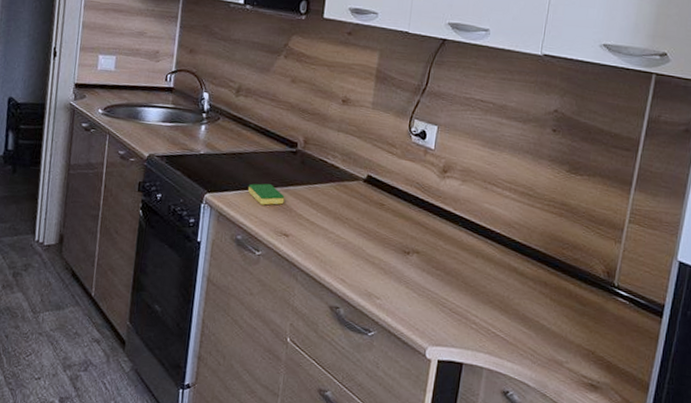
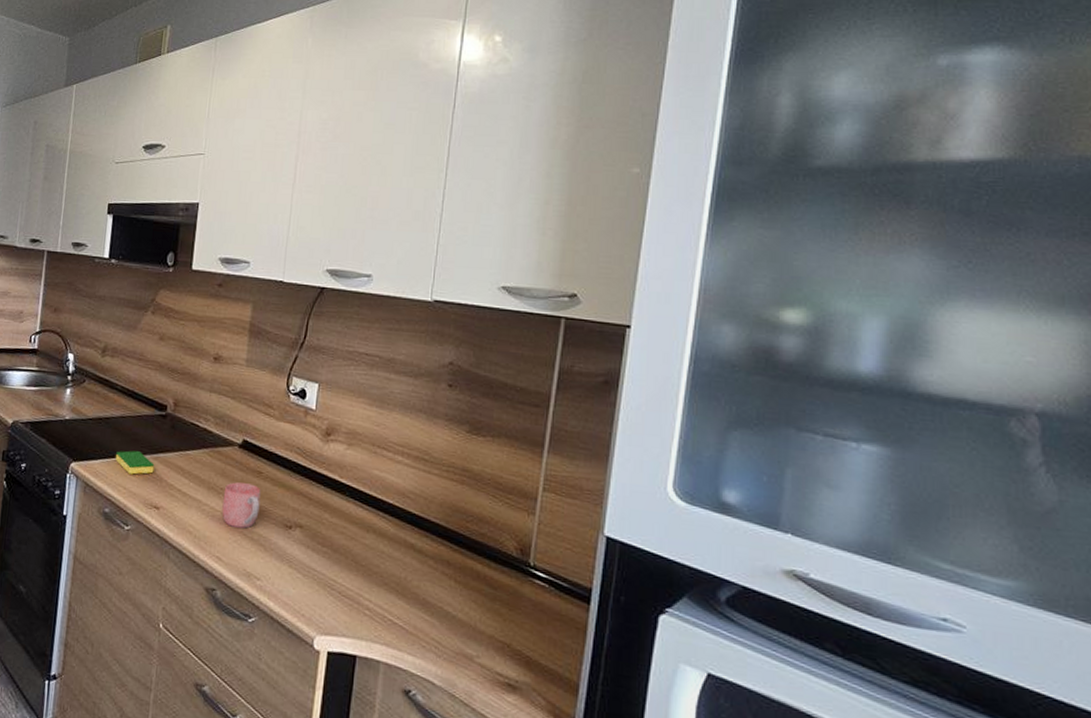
mug: none [346,213,383,254] -> present [222,482,261,529]

